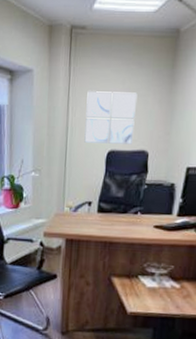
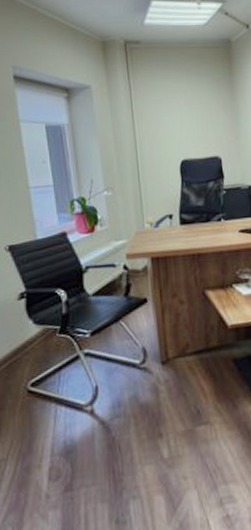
wall art: present [84,91,138,145] -> none [151,101,205,155]

